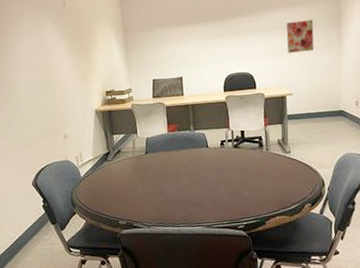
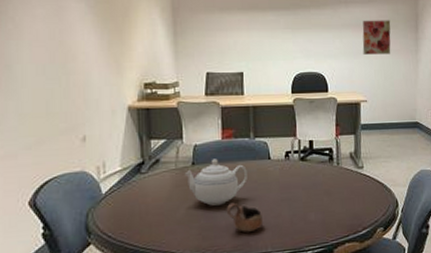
teapot: none [140,148,190,185] -> present [184,158,247,206]
cup: none [174,182,204,206] -> present [226,202,263,233]

